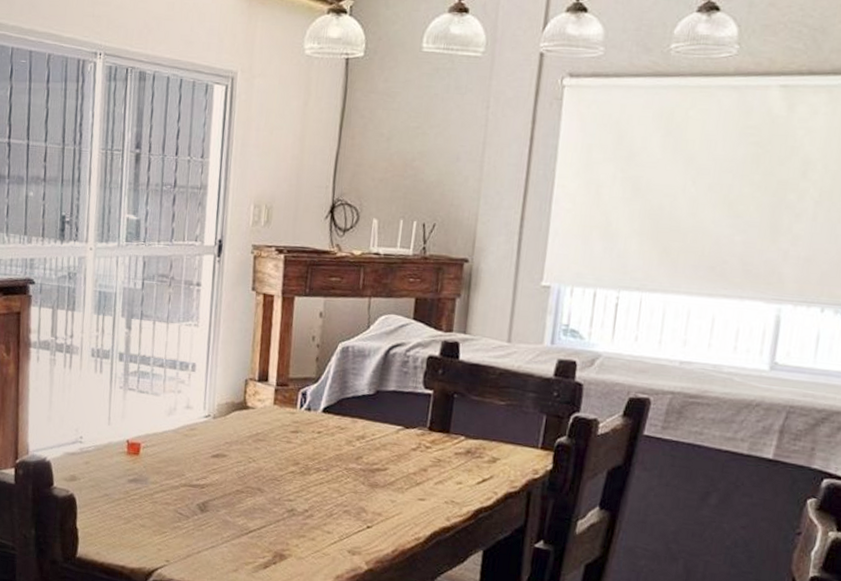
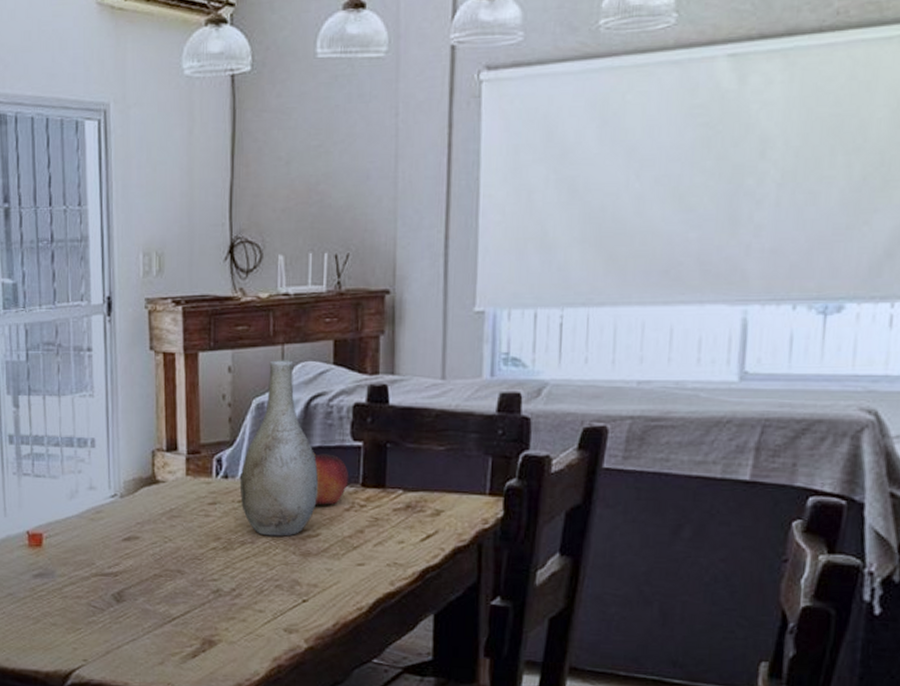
vase: none [320,310,391,467] -> present [239,360,318,536]
fruit: none [385,395,419,444] -> present [313,452,349,506]

